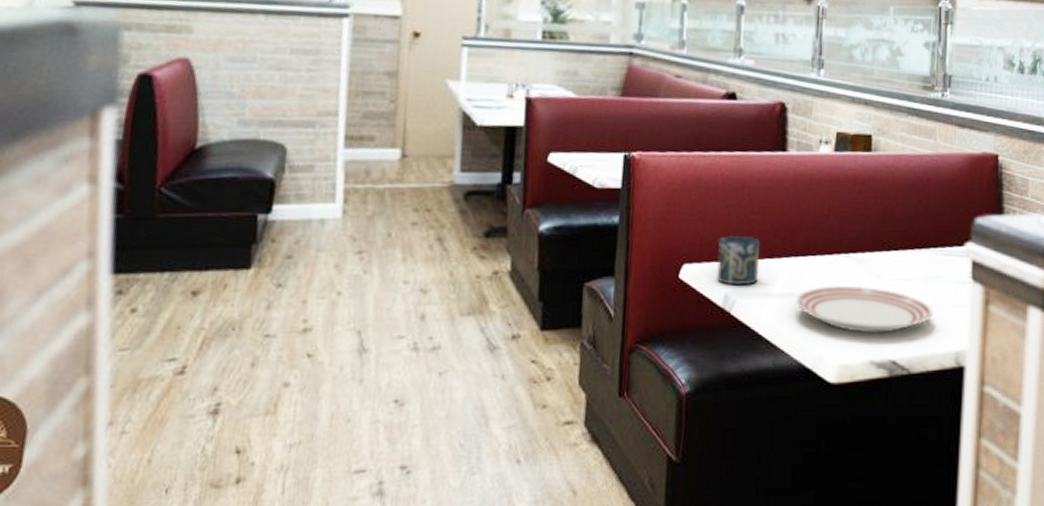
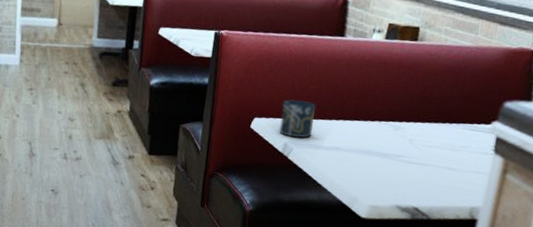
dinner plate: present [795,284,934,333] -> none [339,145,456,186]

